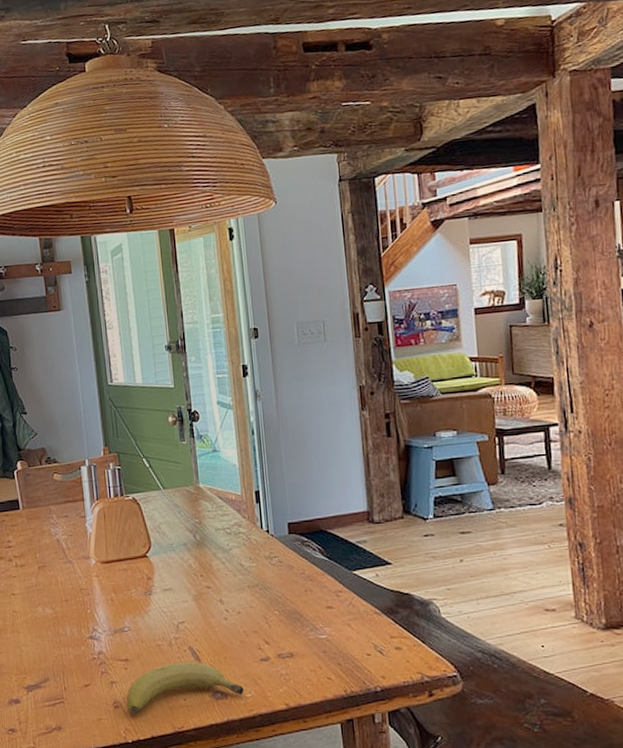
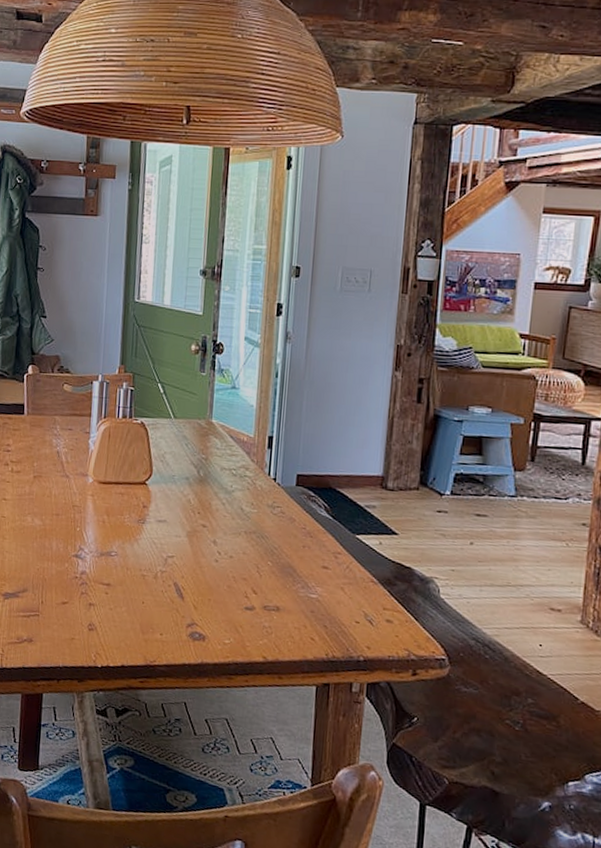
fruit: present [126,662,244,714] -> none [101,596,223,640]

